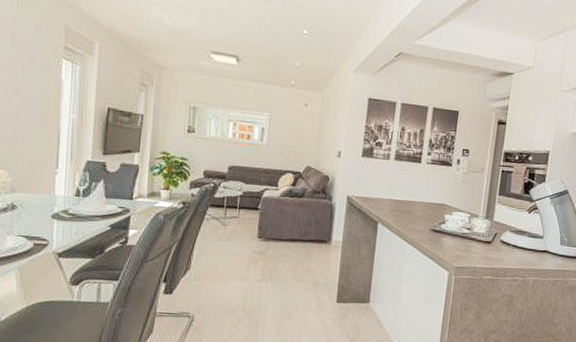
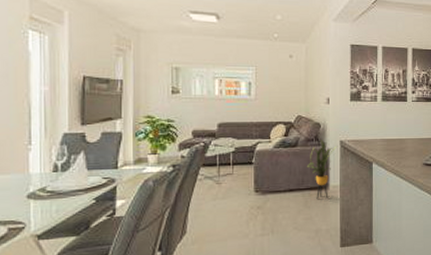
house plant: none [311,193,345,253] -> present [306,140,338,199]

